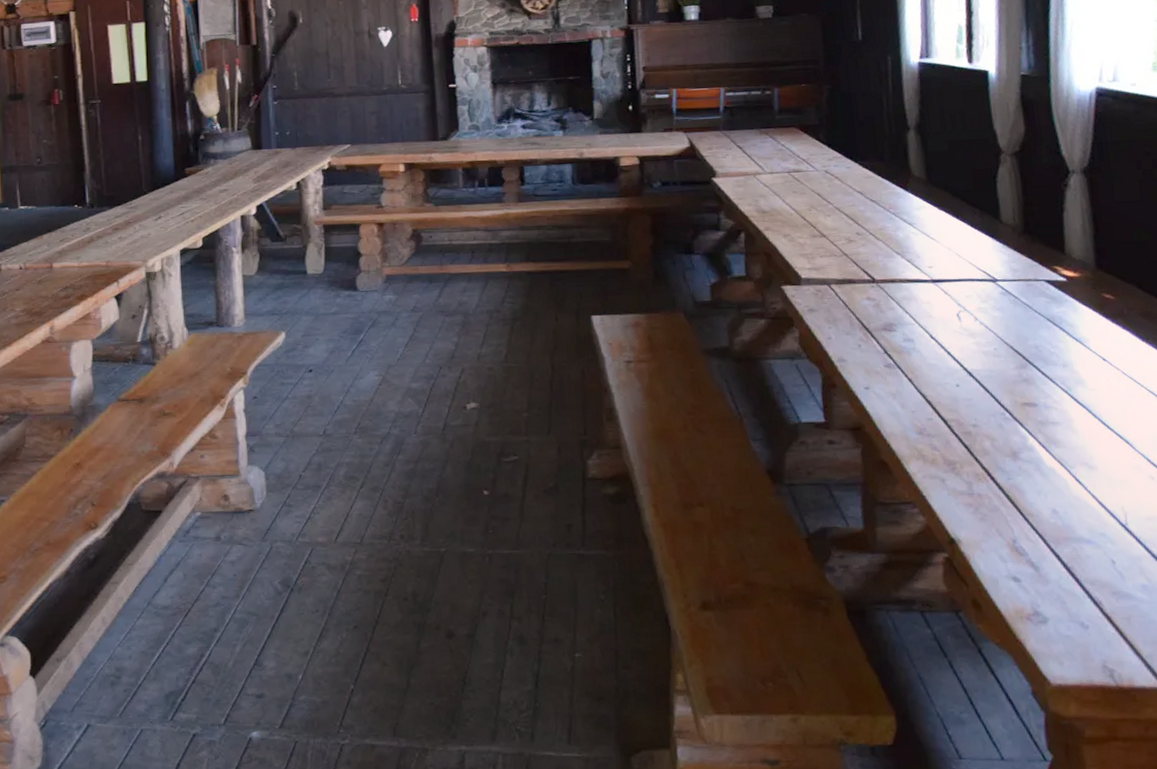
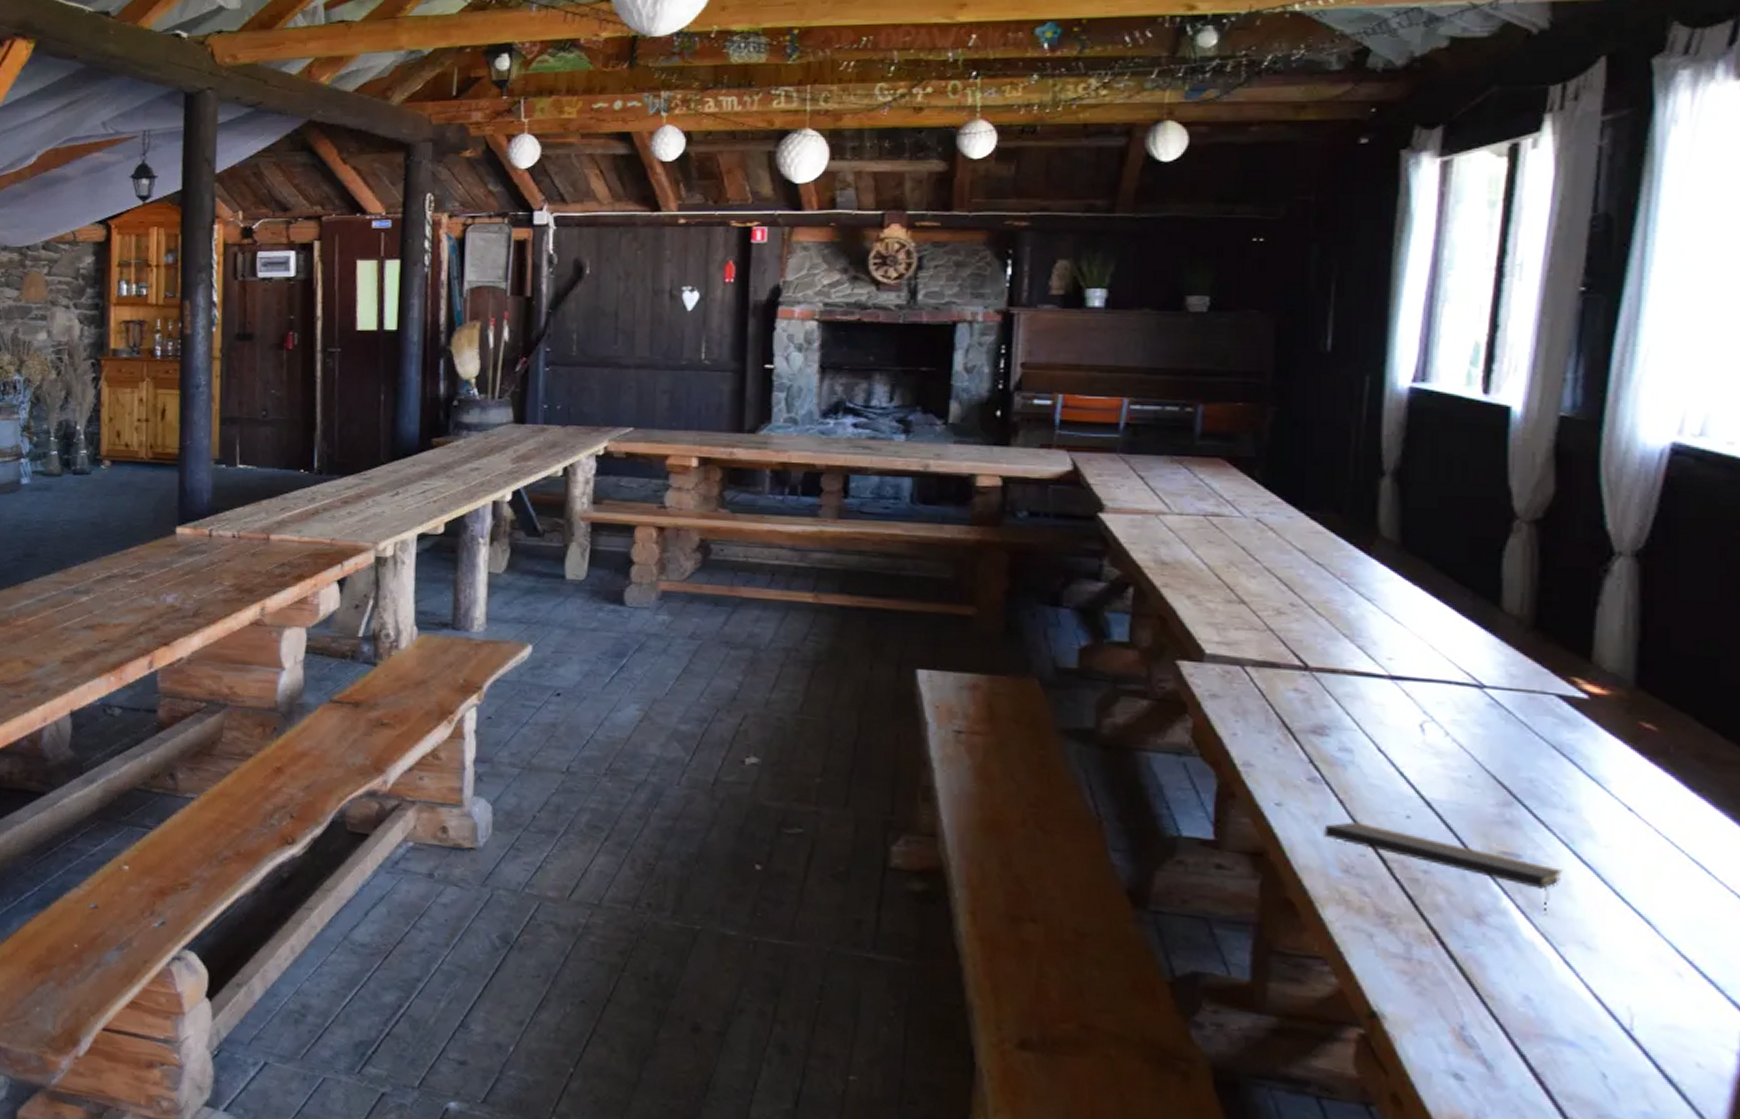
notepad: none [901,394,1066,447] -> present [1324,822,1562,915]

